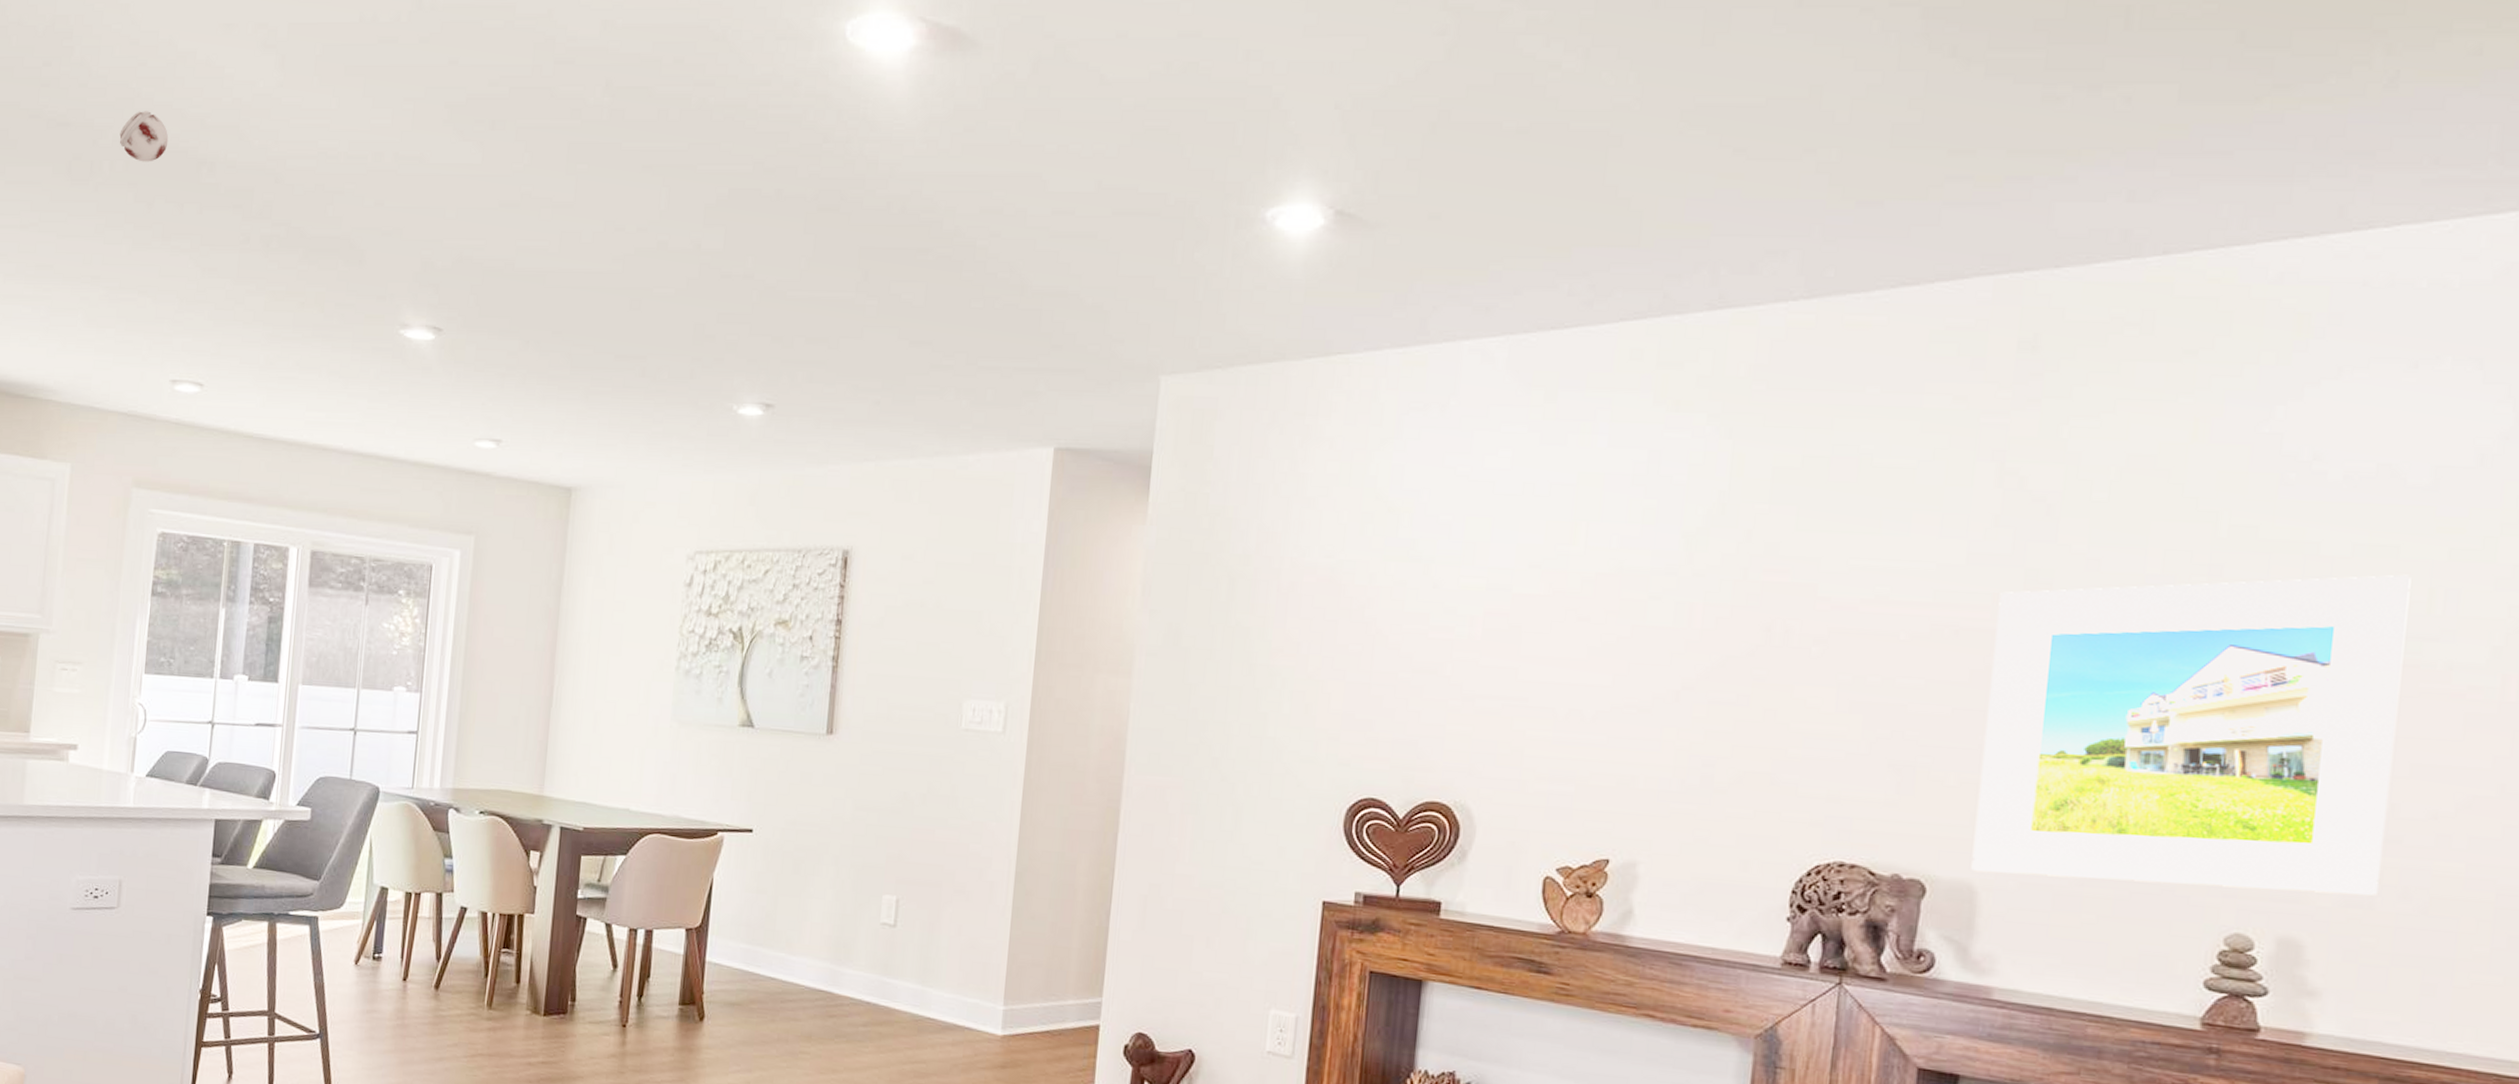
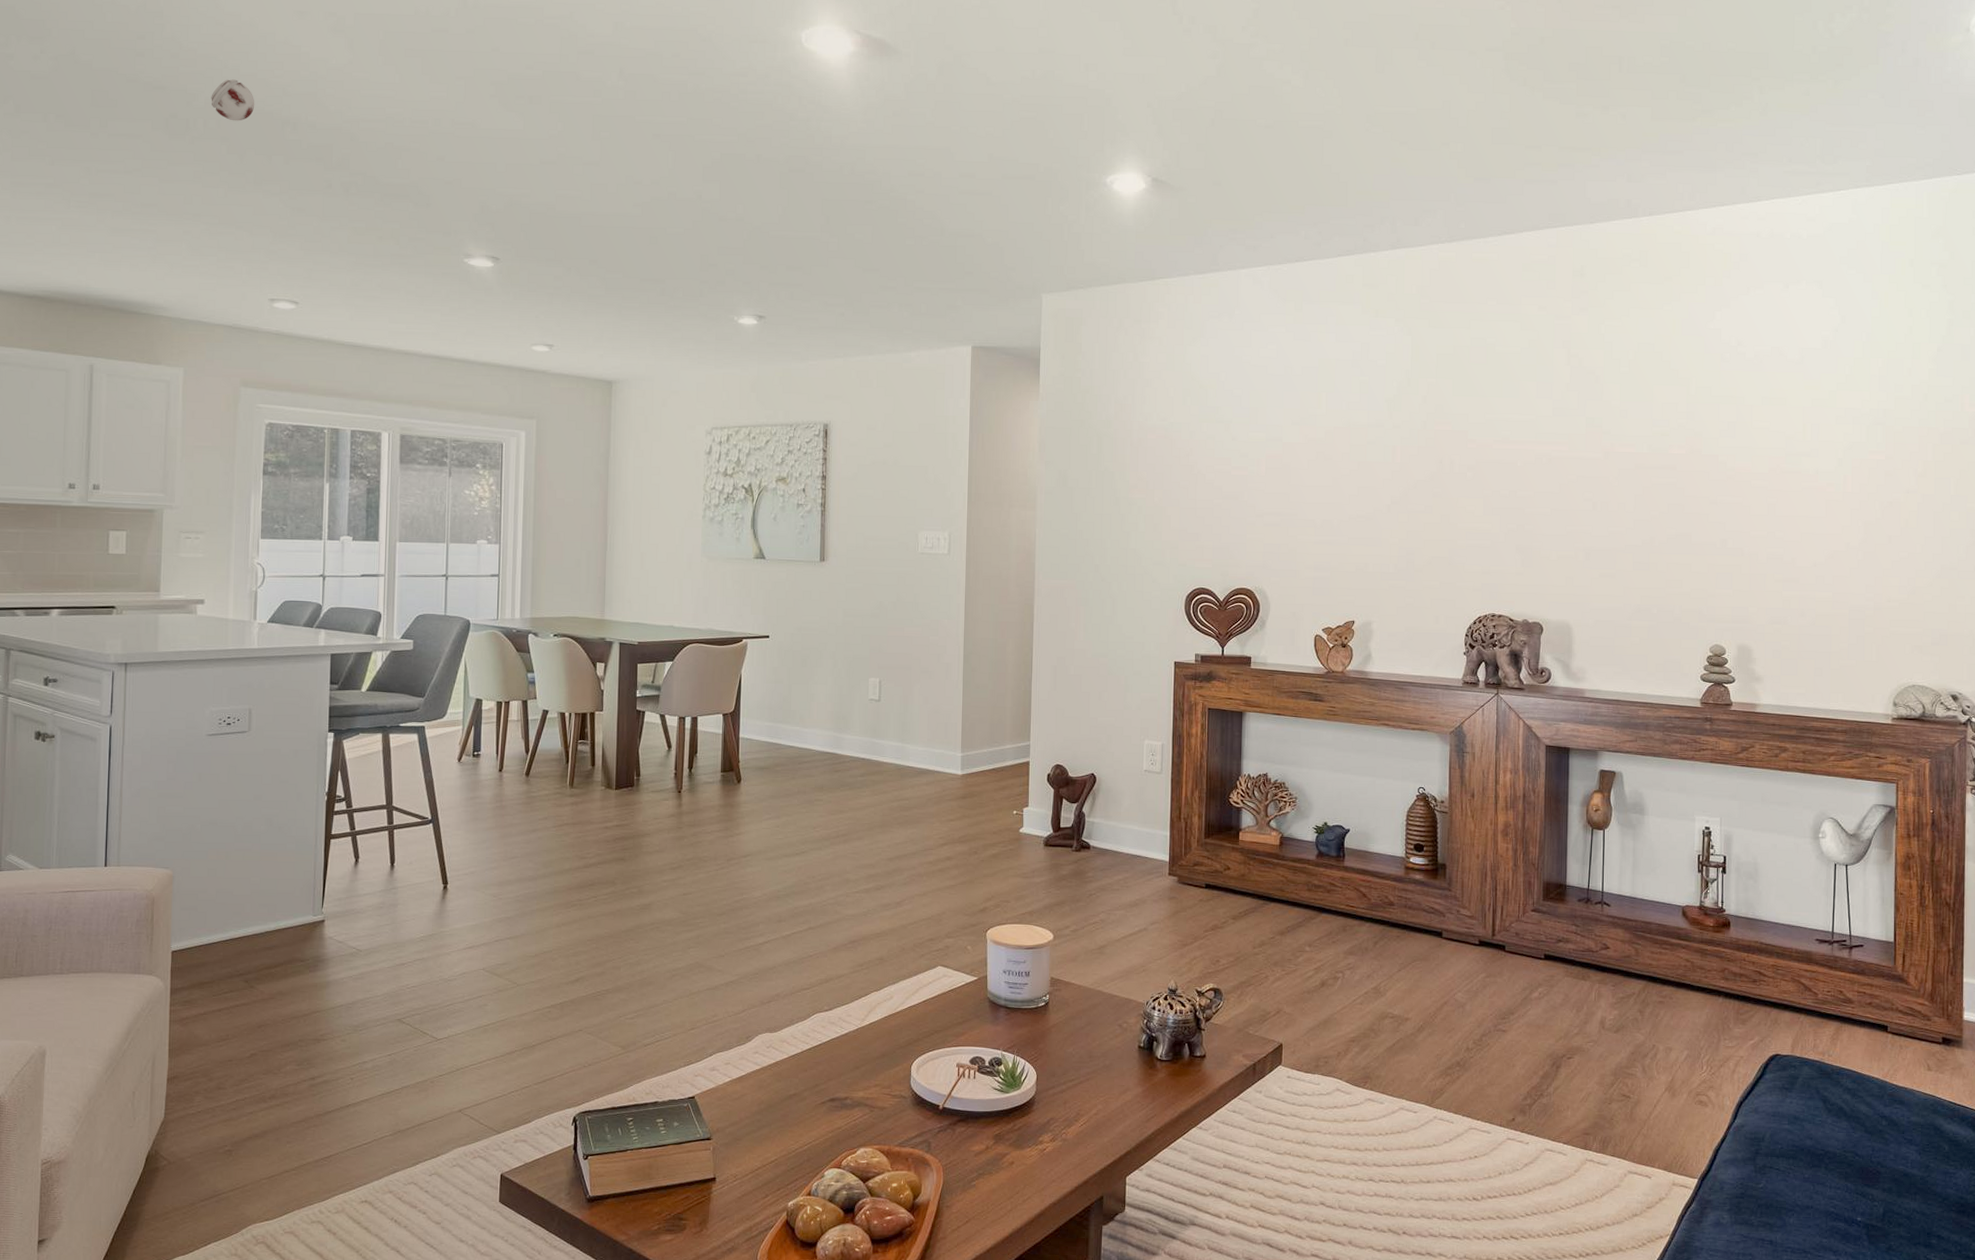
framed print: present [1971,574,2411,896] -> none [1568,416,1793,616]

